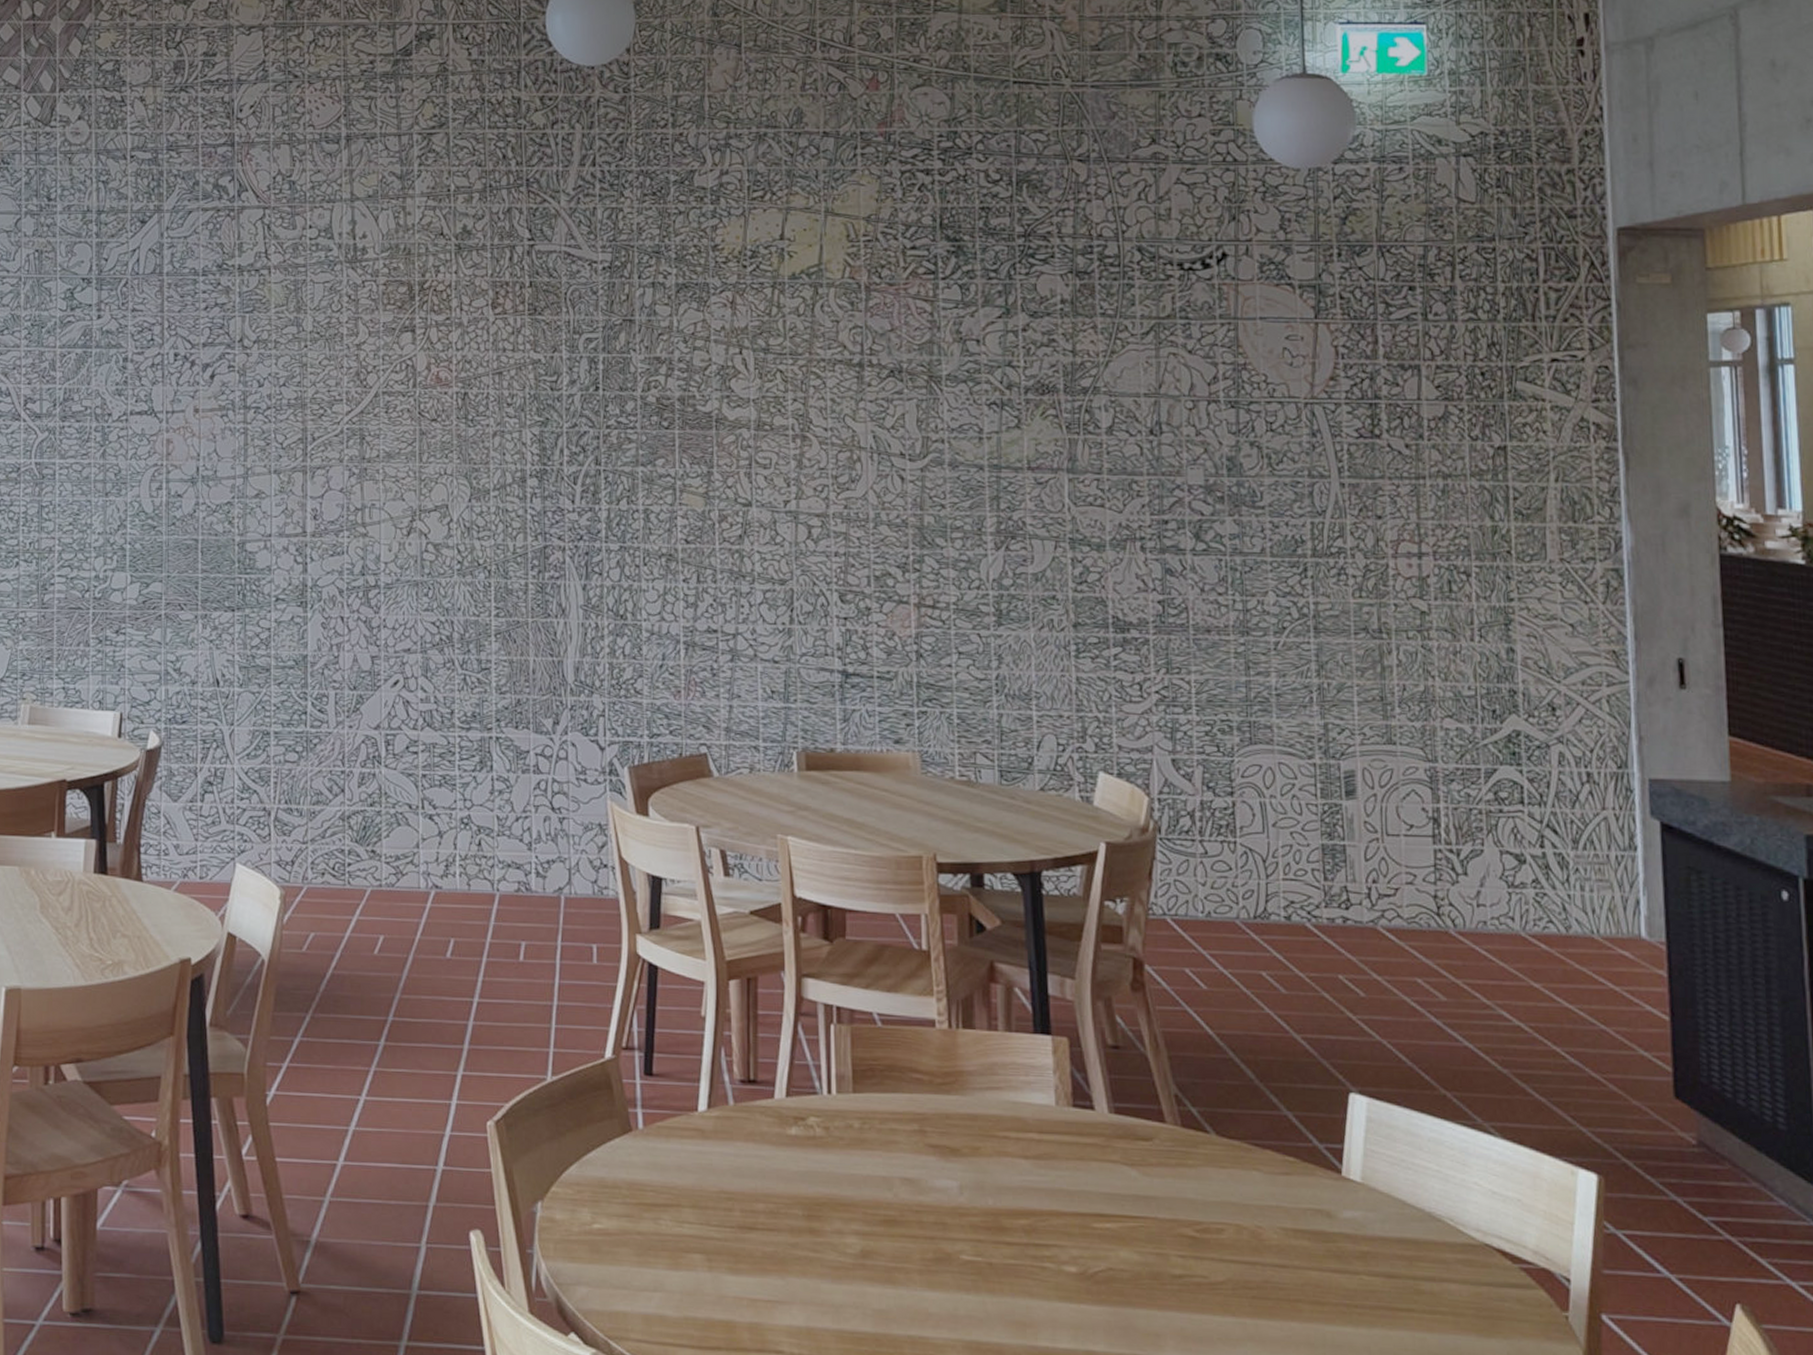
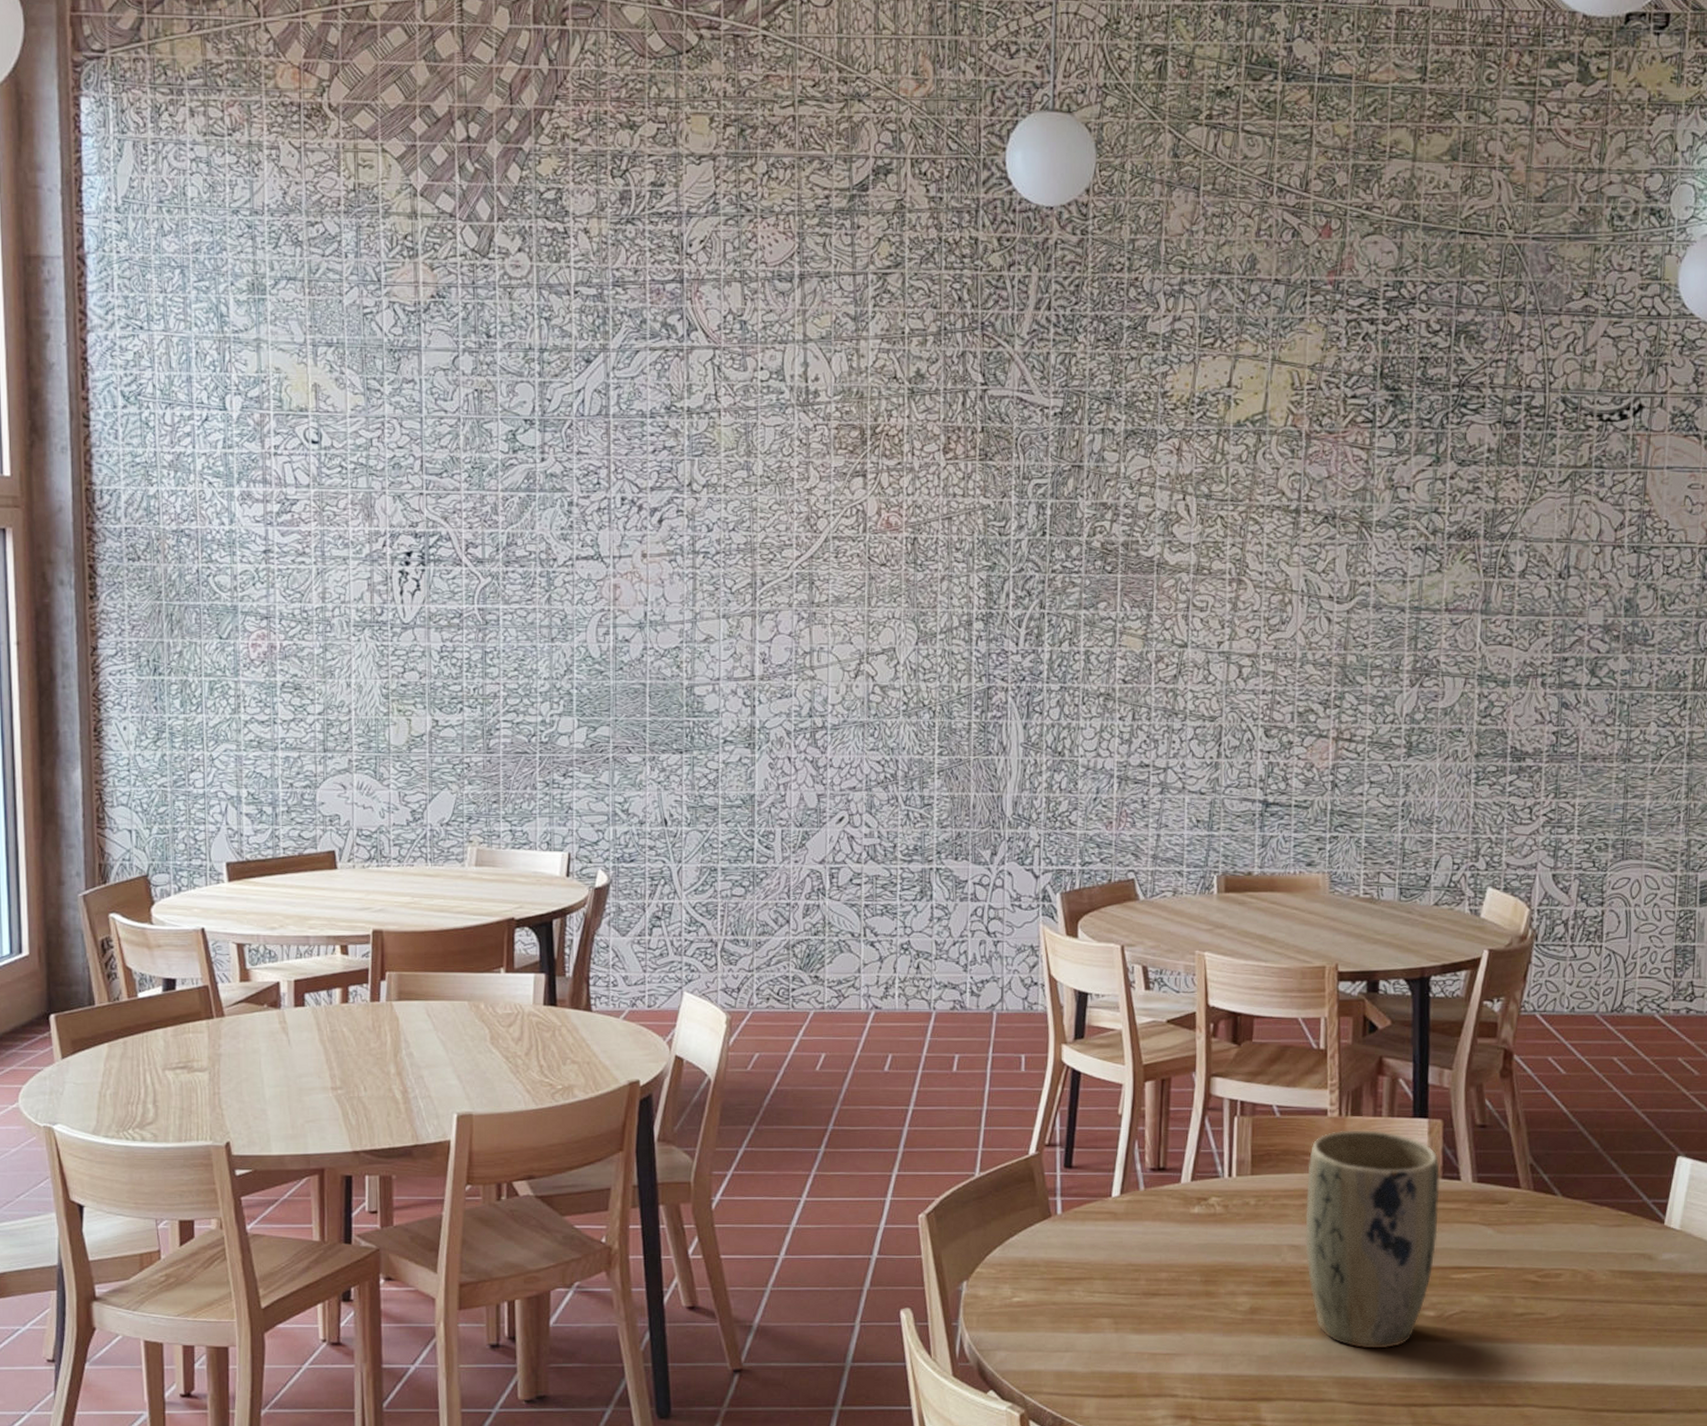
plant pot: none [917,1045,1073,1310] -> present [1305,1130,1440,1349]

